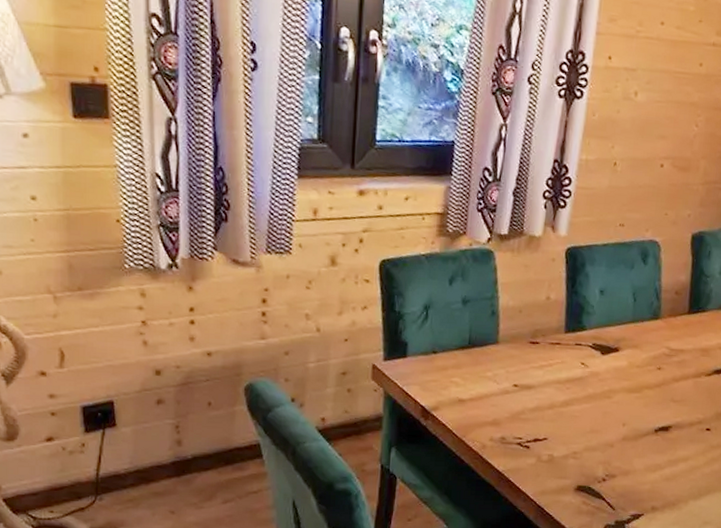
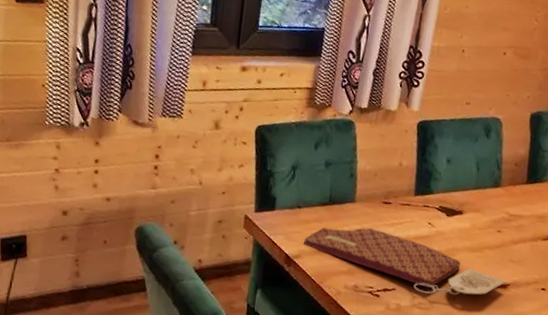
placemat: none [442,372,668,442] -> present [304,227,506,296]

